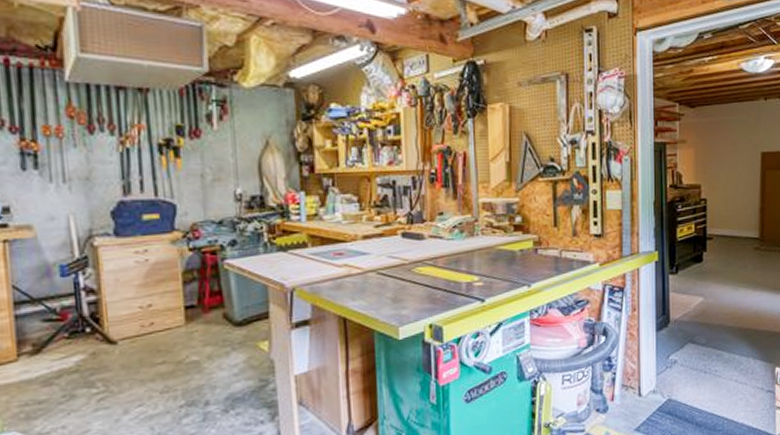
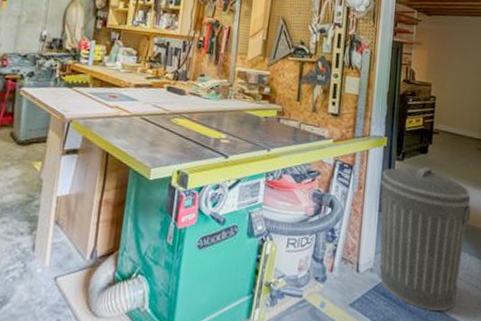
trash can: none [655,276,752,421] -> present [379,166,472,312]

